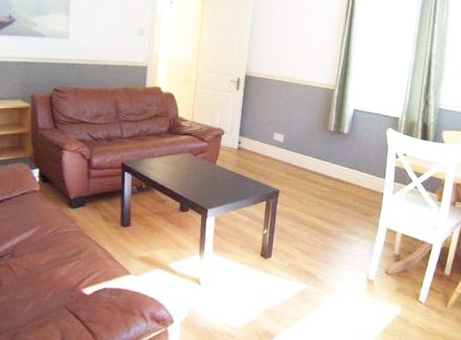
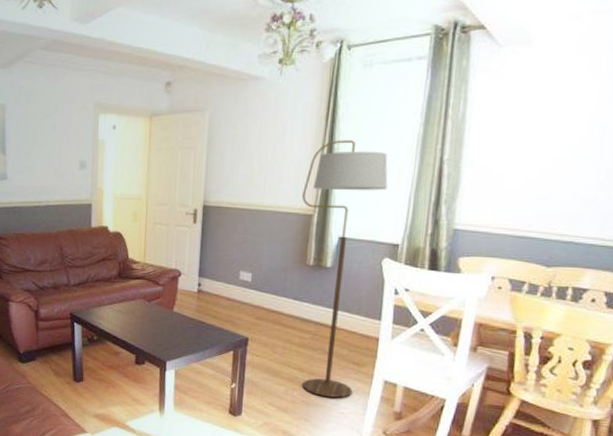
floor lamp: none [322,31,392,243] -> present [302,140,388,398]

